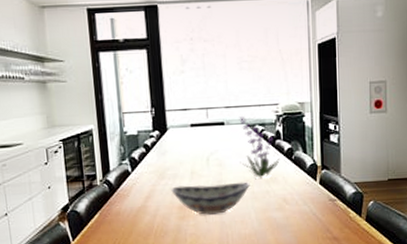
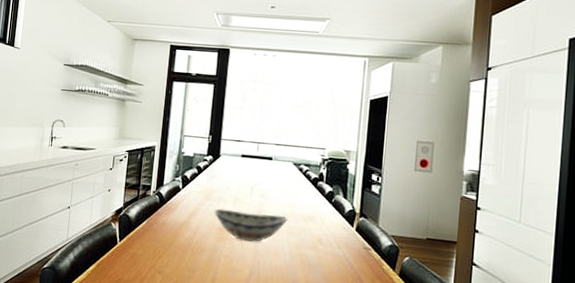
plant: present [239,116,280,178] -> none [281,155,320,215]

